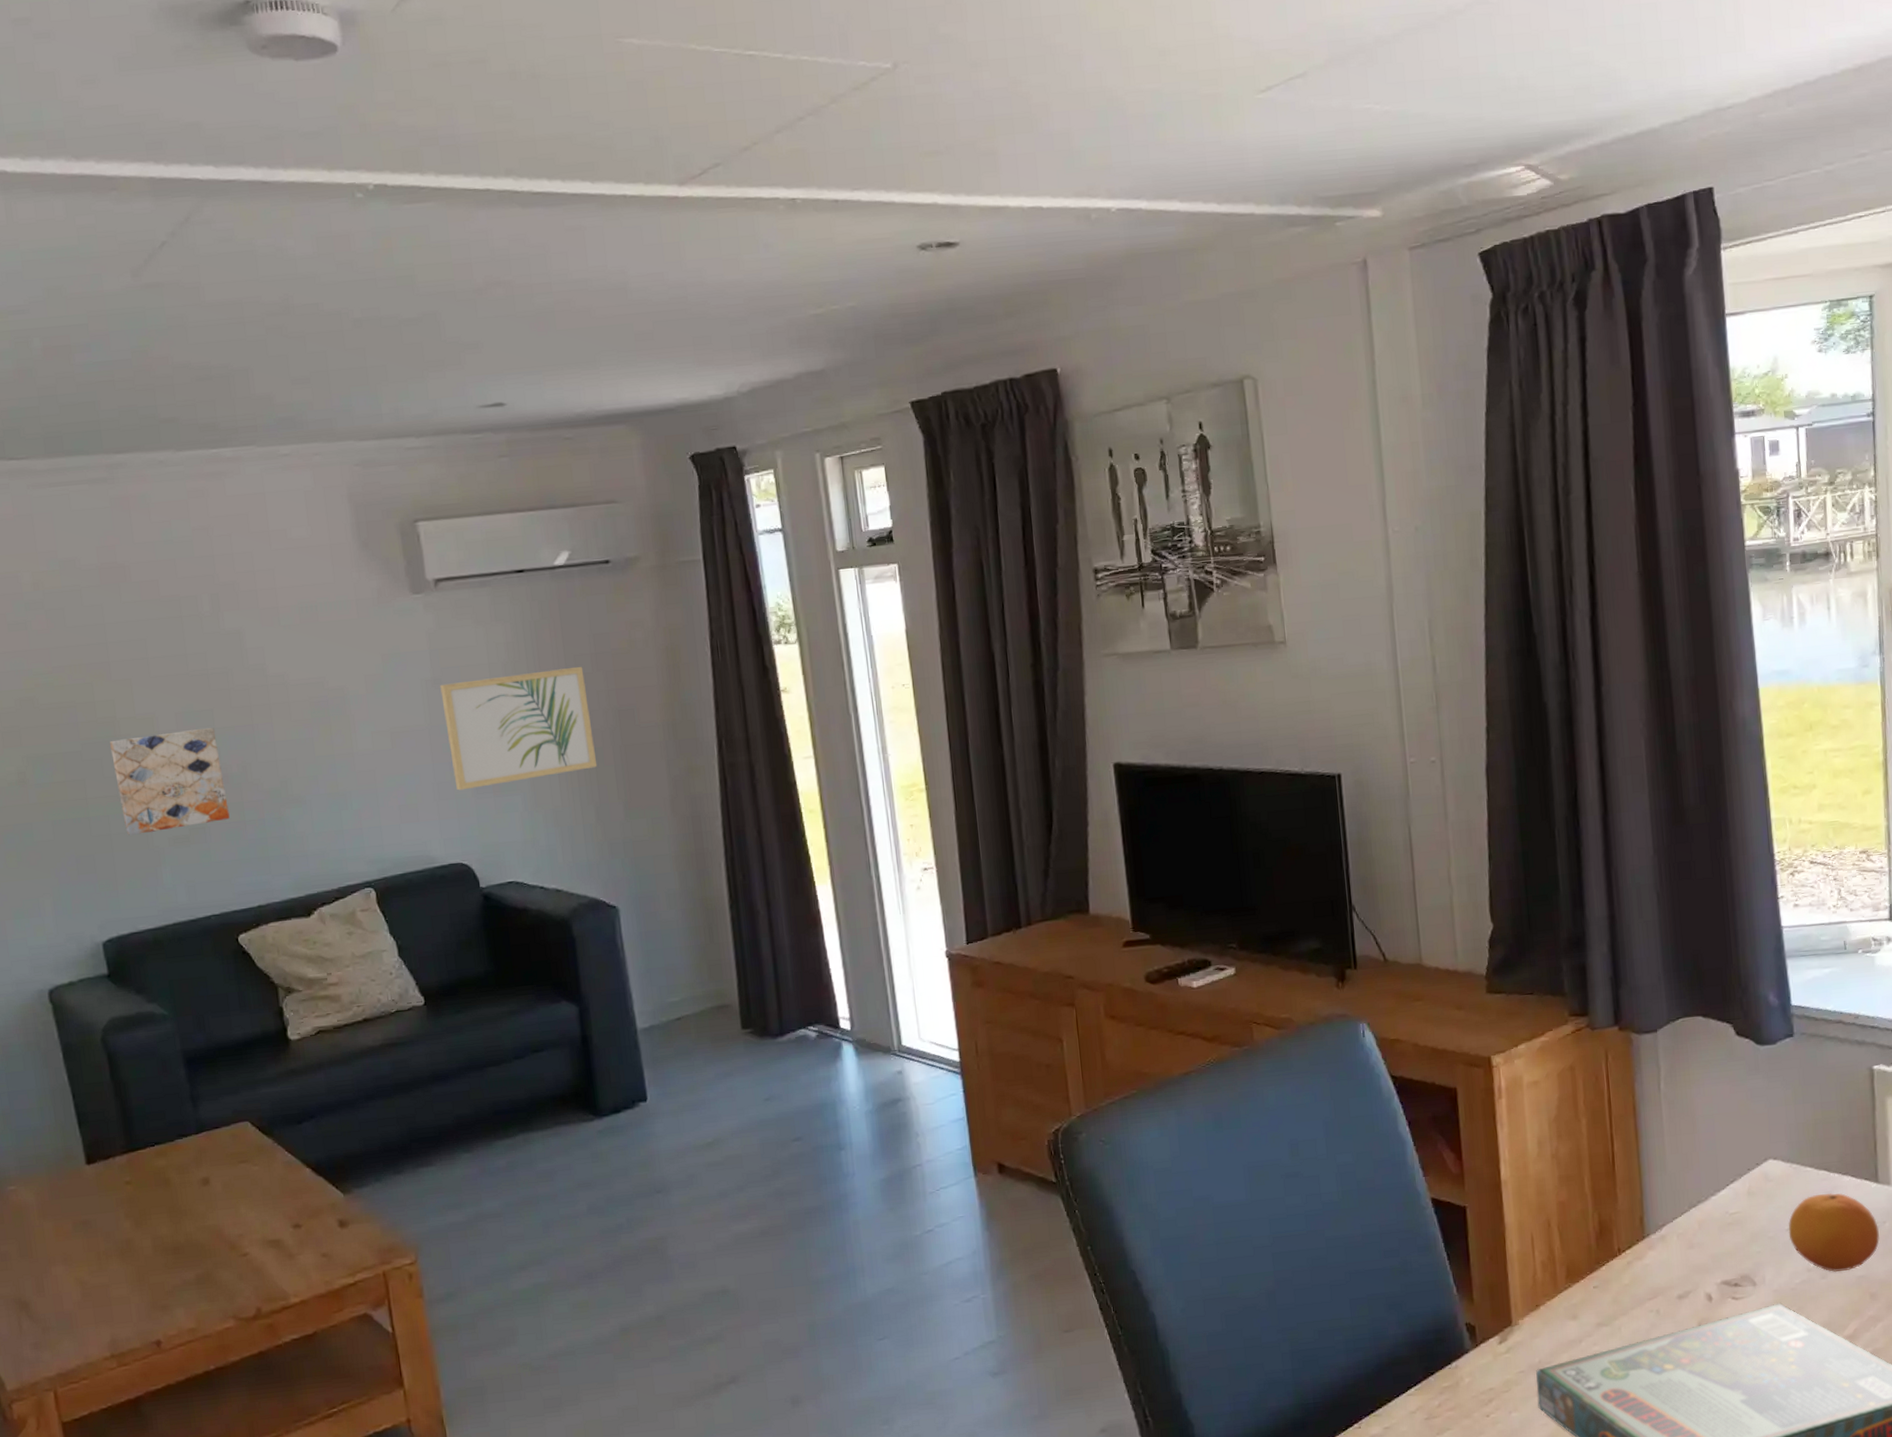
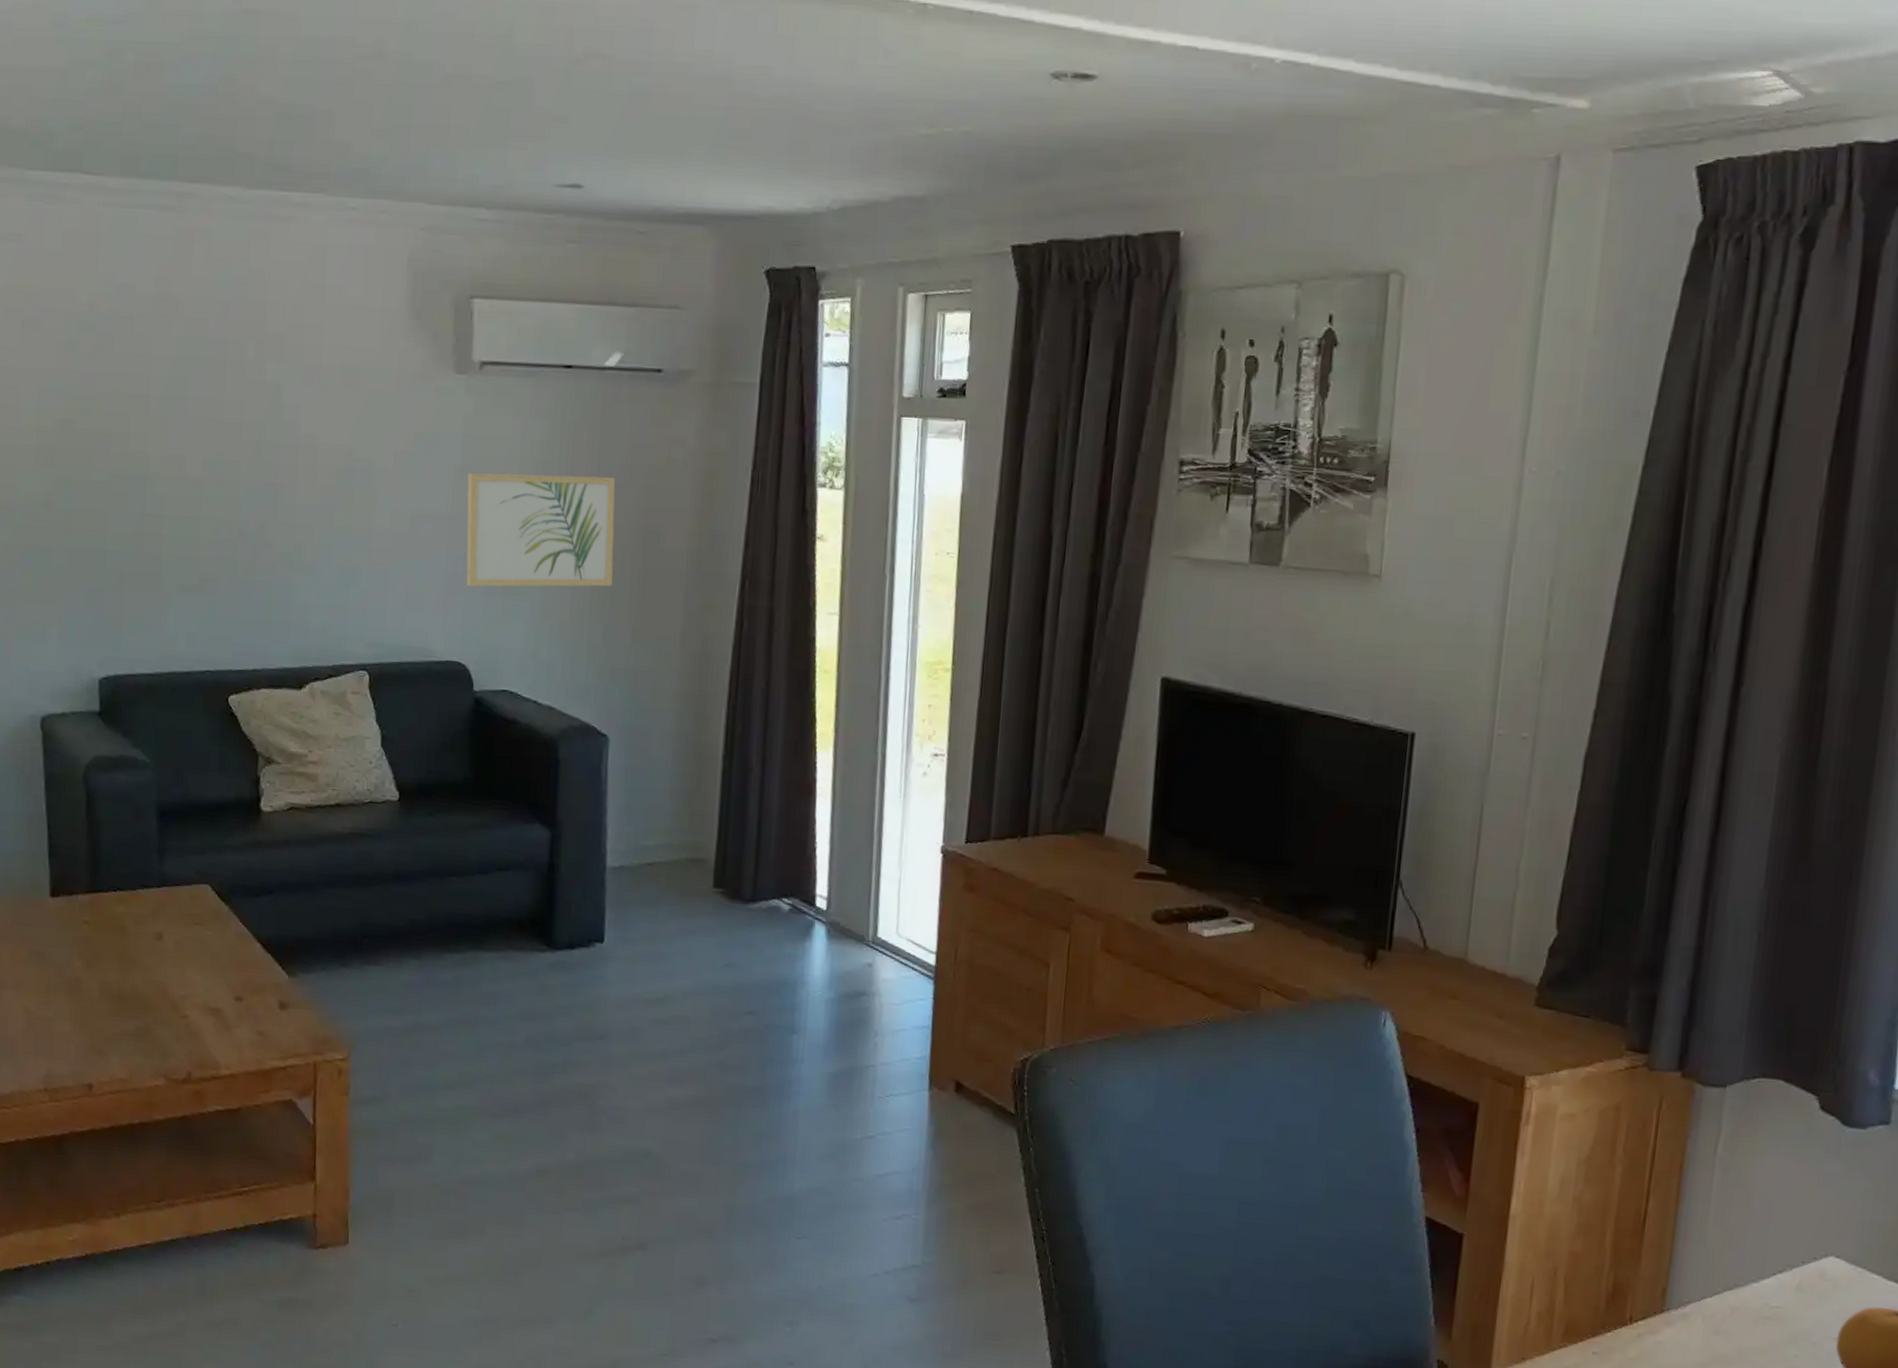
wall art: present [110,727,230,835] -> none [136,476,240,577]

